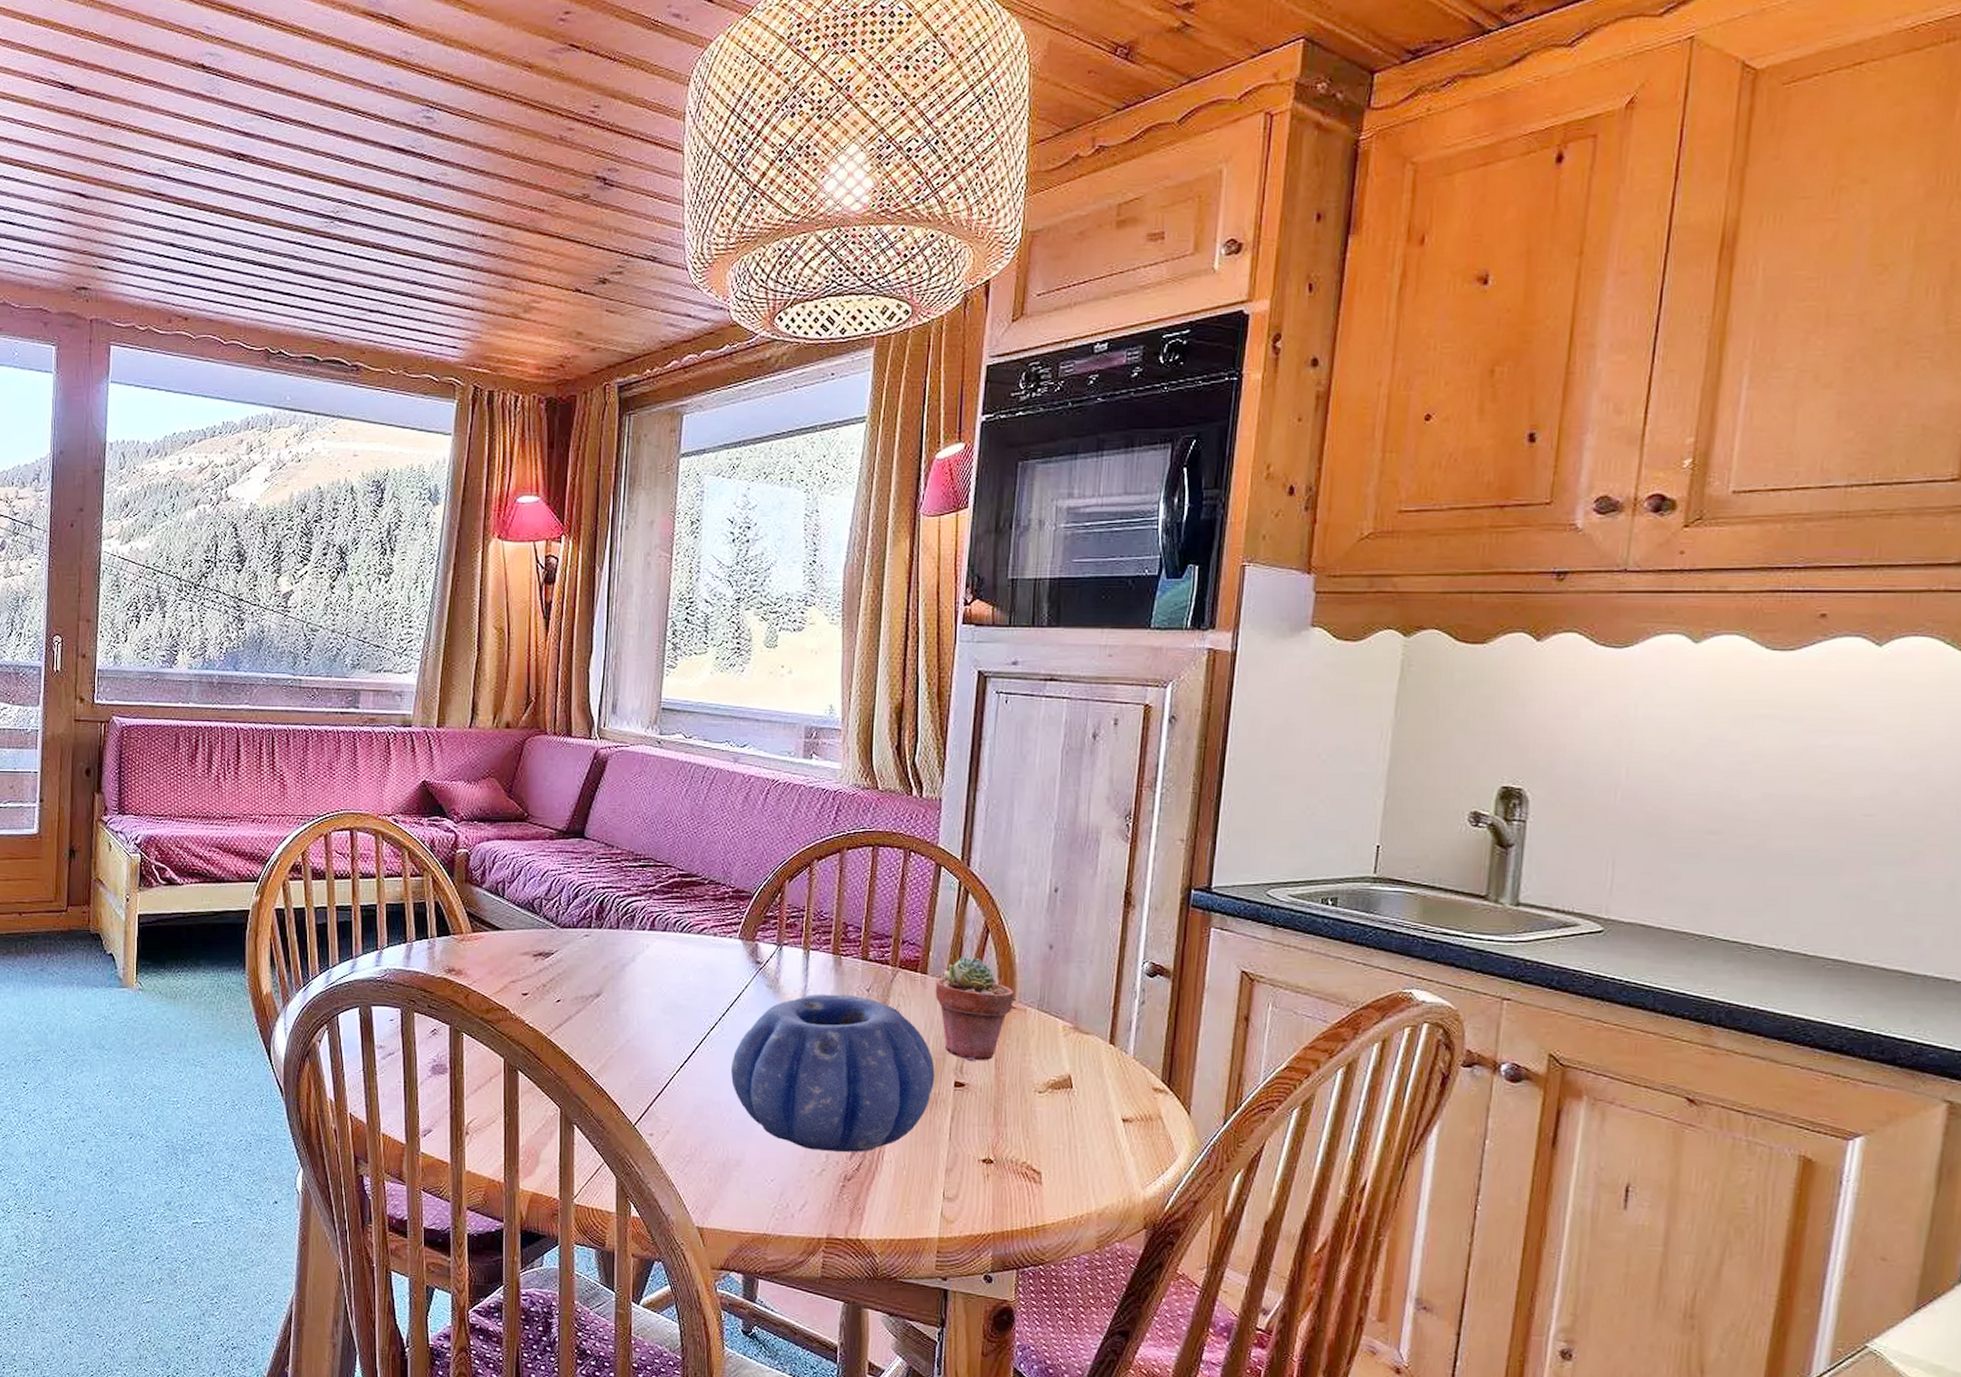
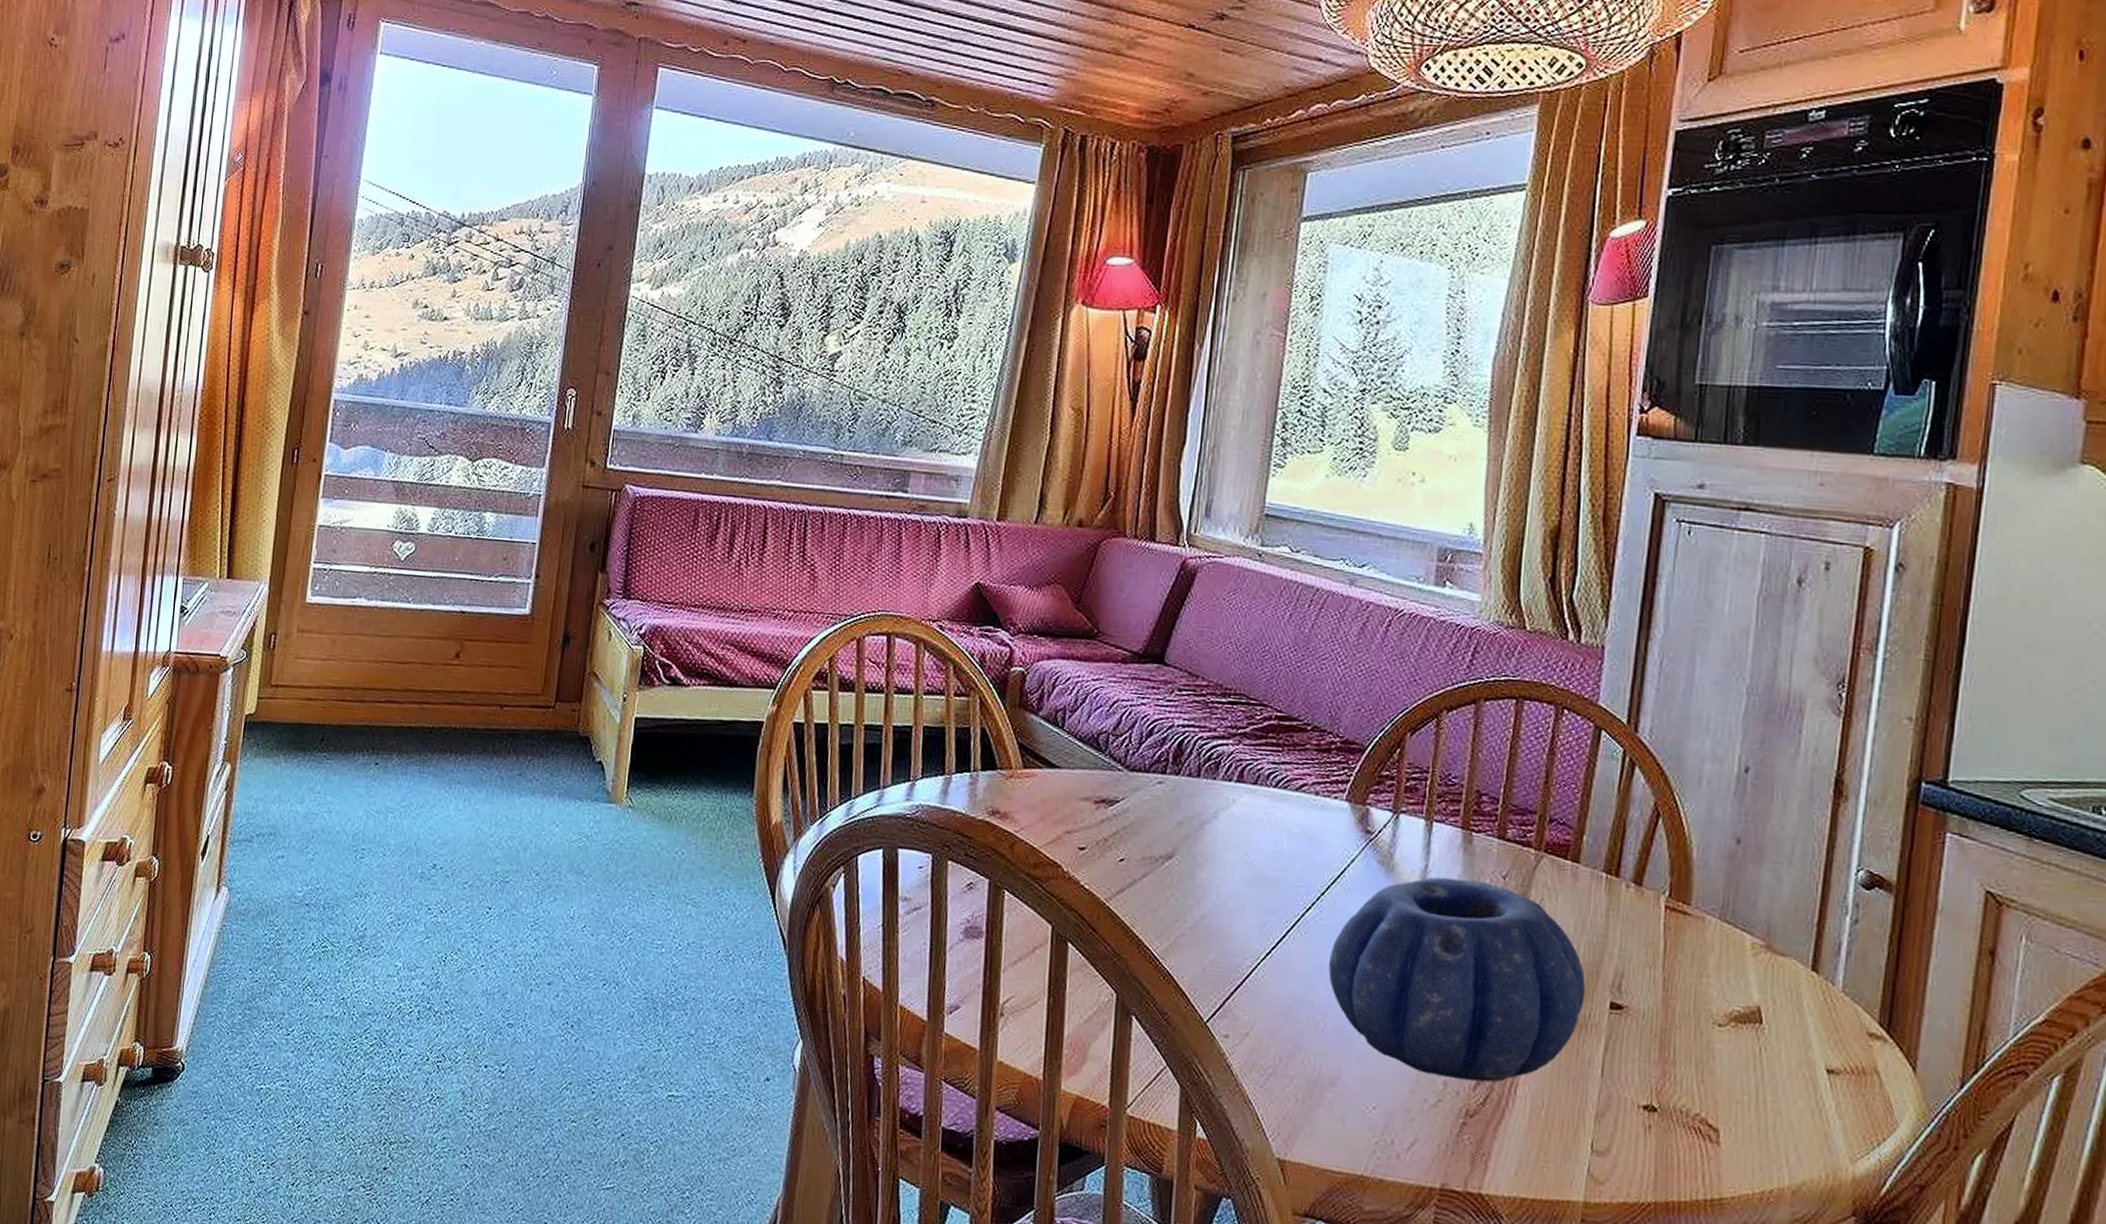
potted succulent: present [935,957,1014,1061] -> none [1589,844,1690,980]

